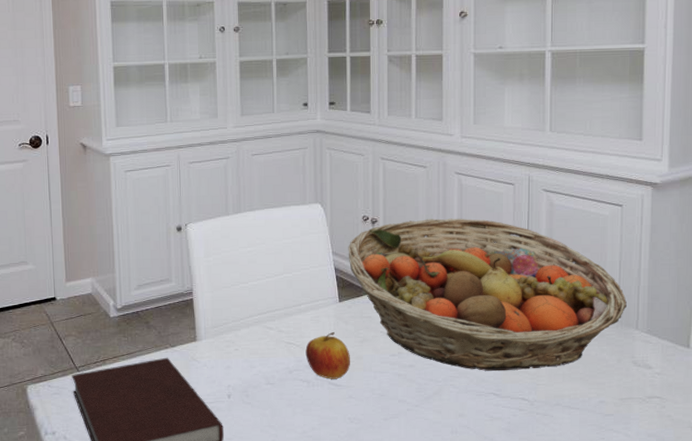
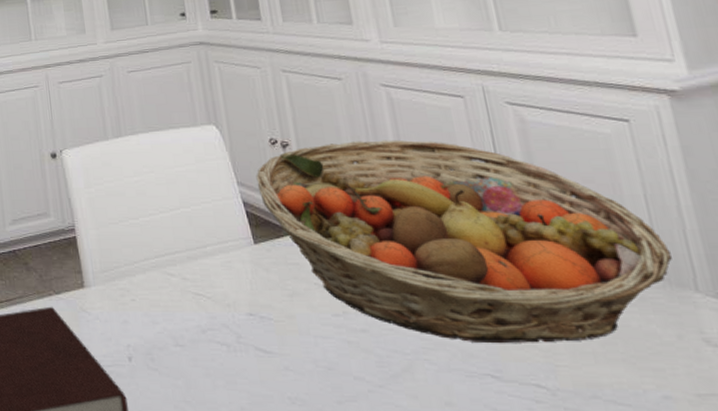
apple: present [305,332,350,379] -> none [219,282,281,343]

